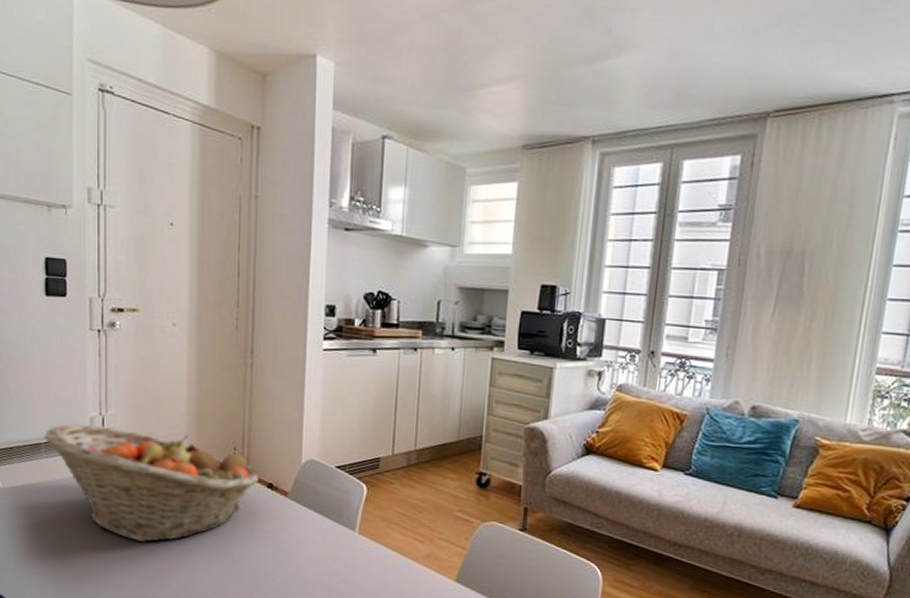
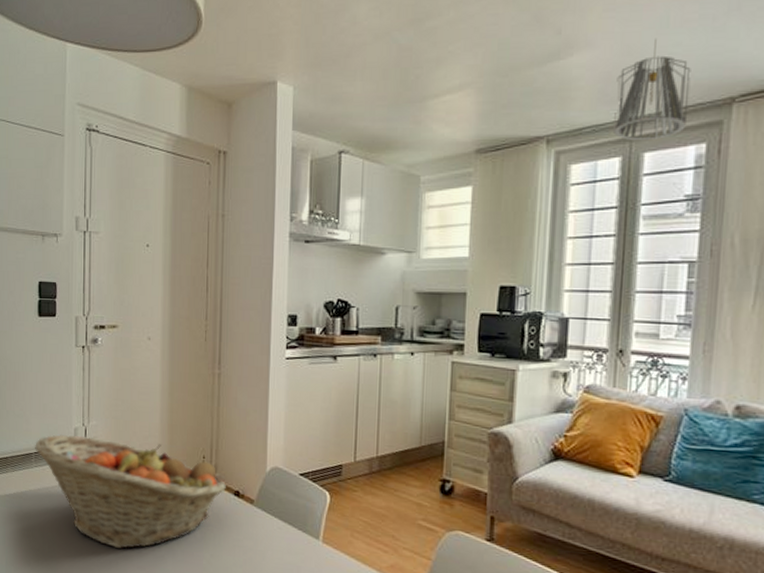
pendant light: none [656,45,732,149] -> present [613,38,691,141]

